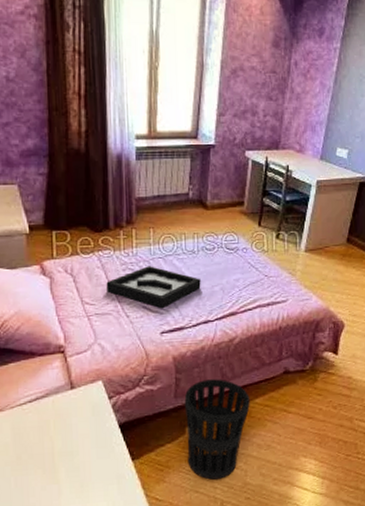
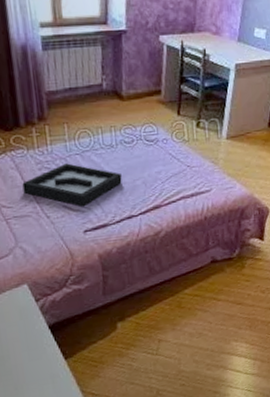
wastebasket: present [184,379,250,480] -> none [113,273,180,371]

